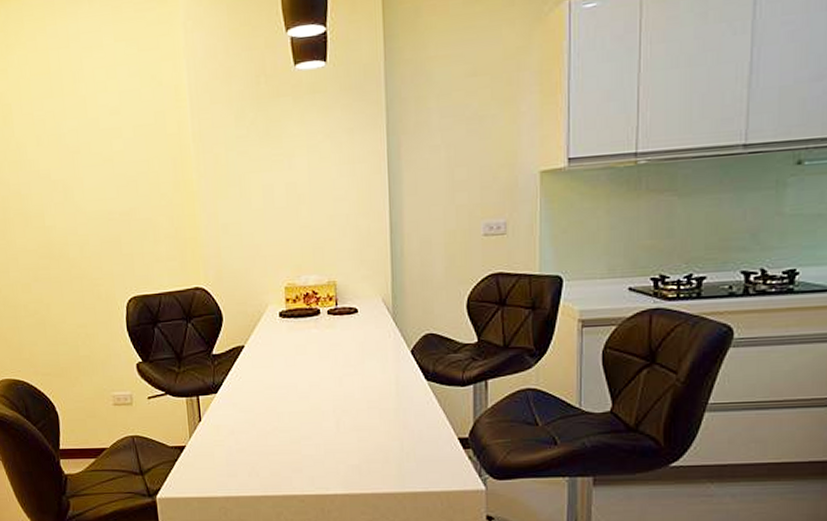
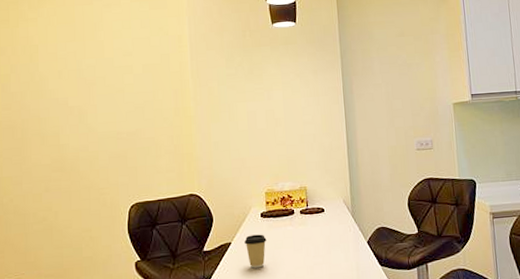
coffee cup: none [260,337,287,377] -> present [244,234,267,269]

